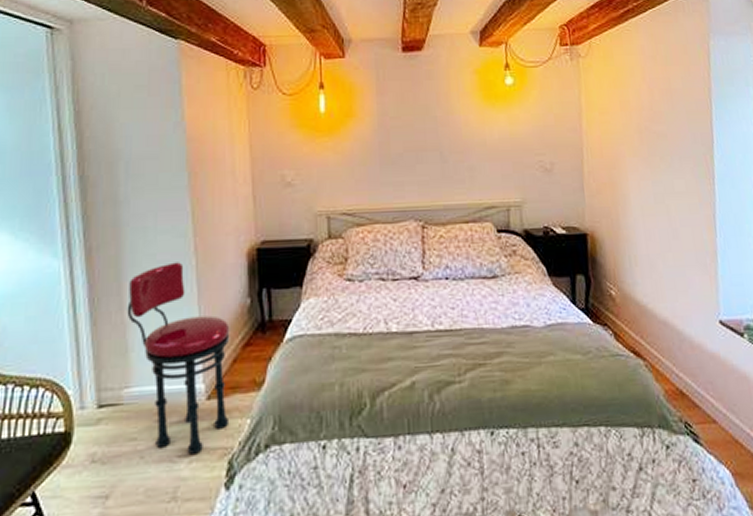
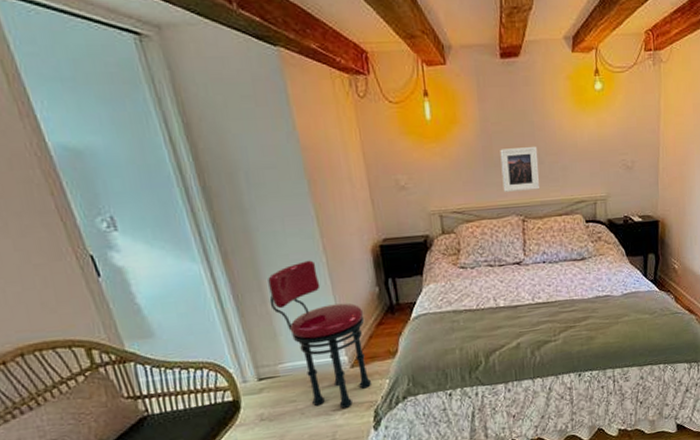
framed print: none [398,143,443,193] -> present [500,146,540,192]

